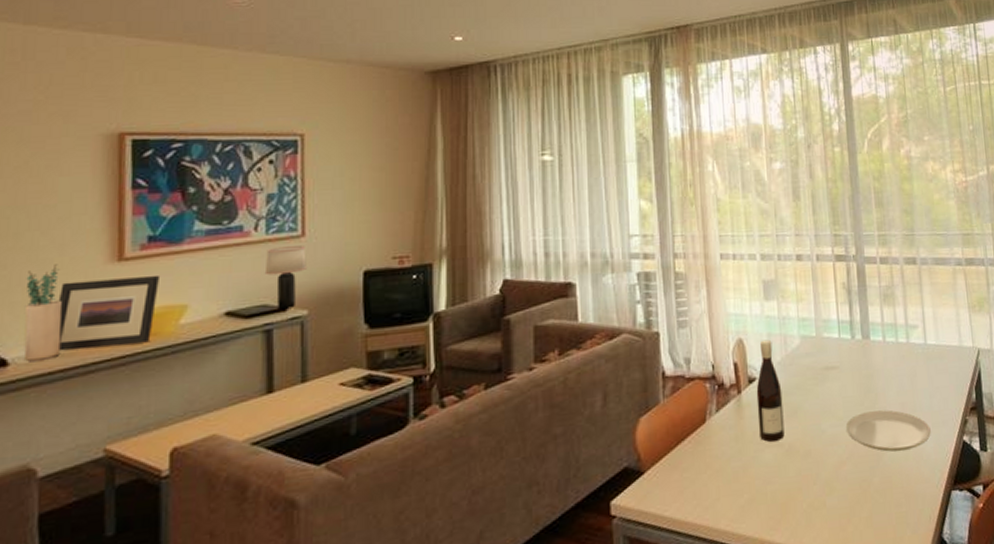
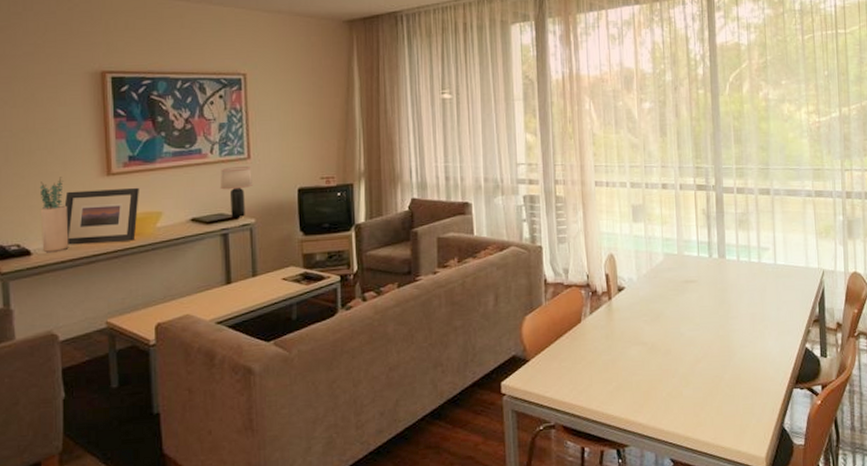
bottle: present [756,339,785,442] -> none [624,255,648,341]
plate: present [845,410,931,452] -> none [701,319,777,354]

